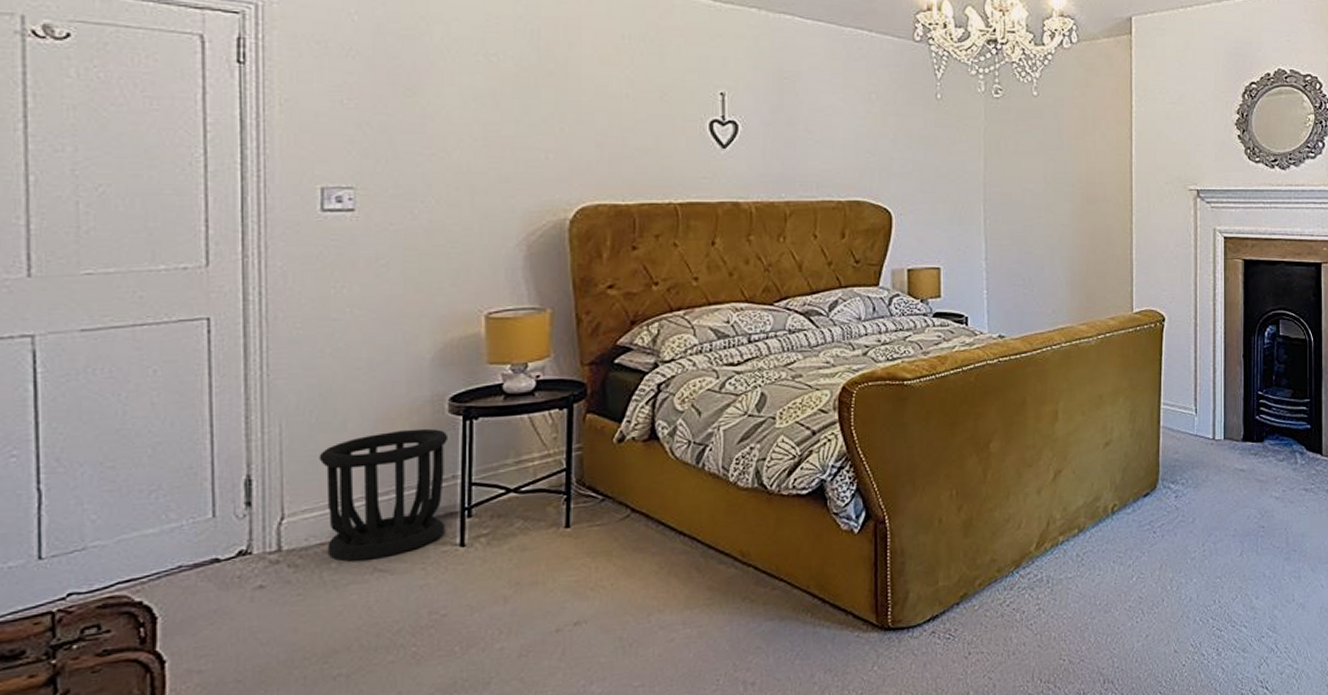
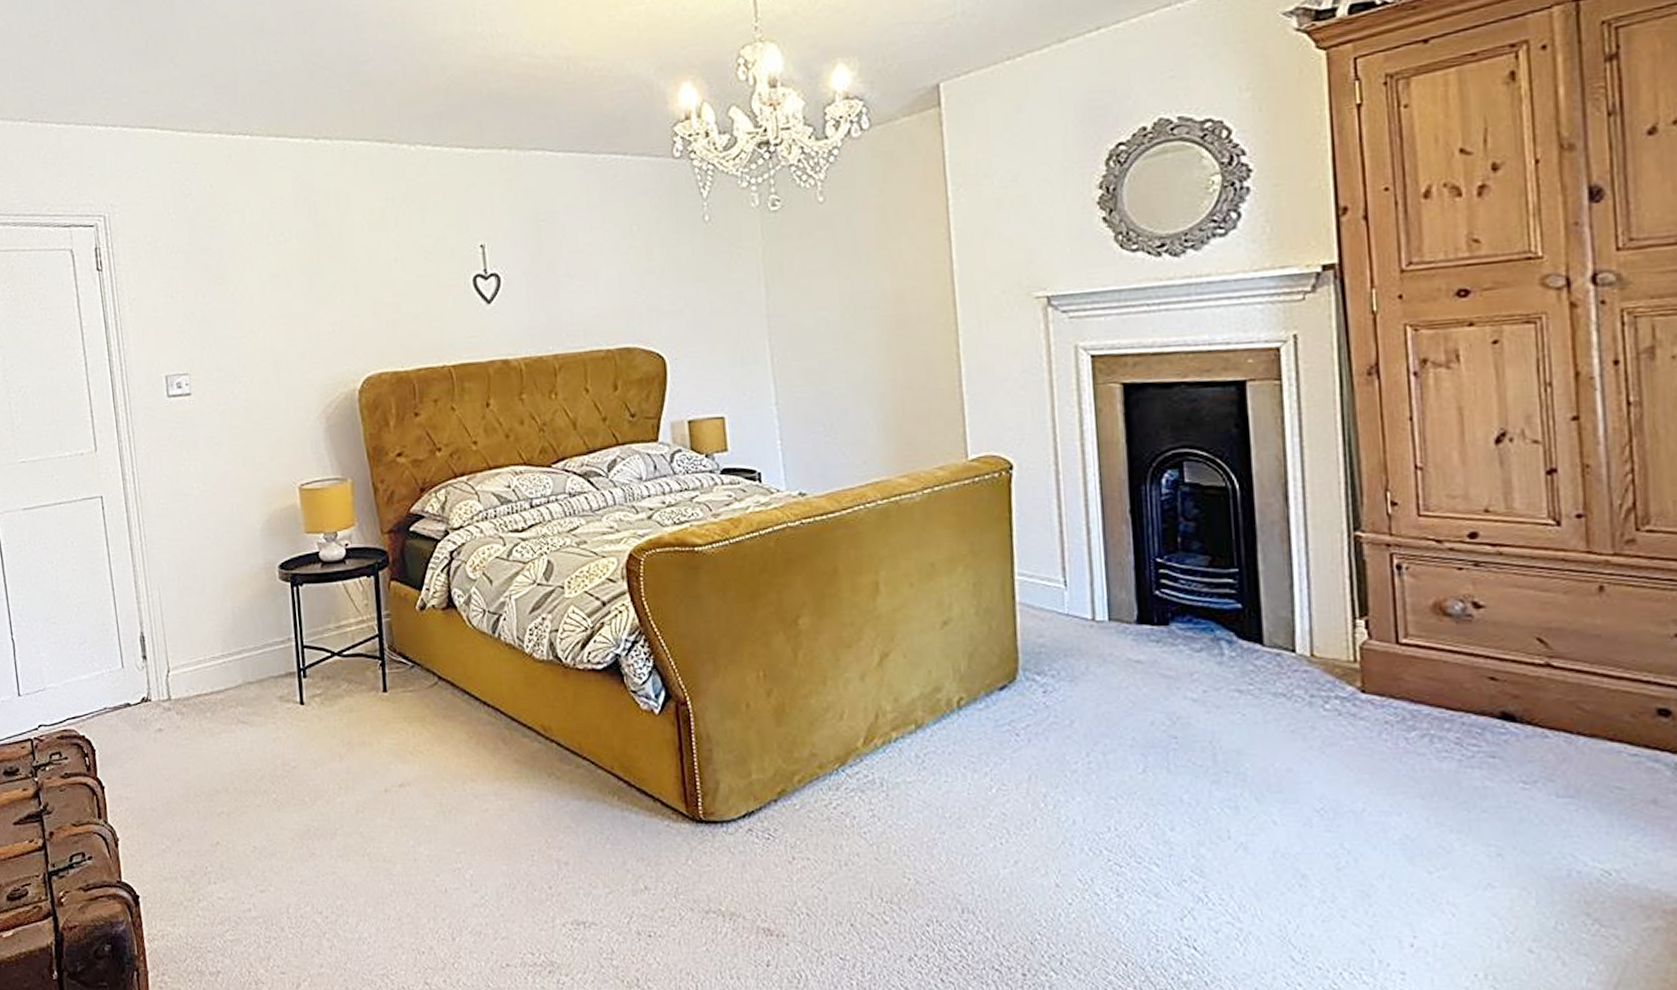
wastebasket: present [319,428,449,562] -> none [188,593,288,713]

